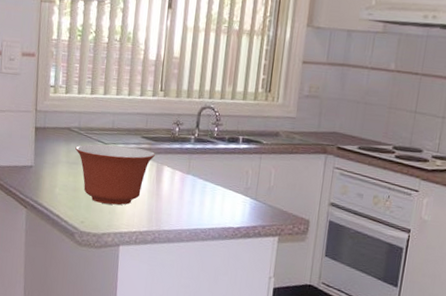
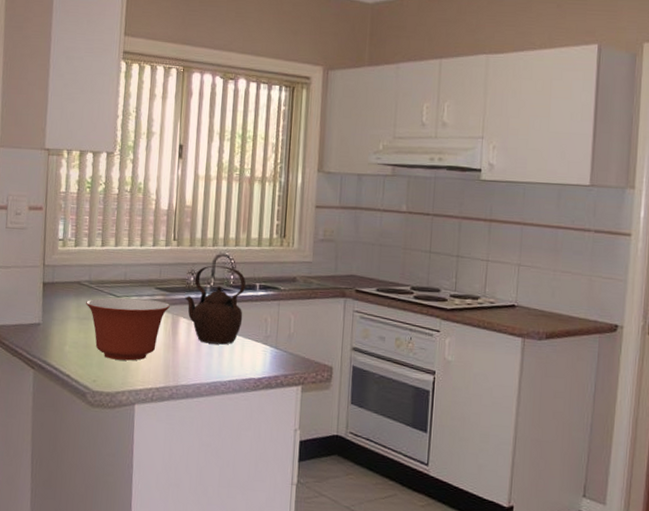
teapot: none [169,117,230,194] -> present [185,265,246,345]

